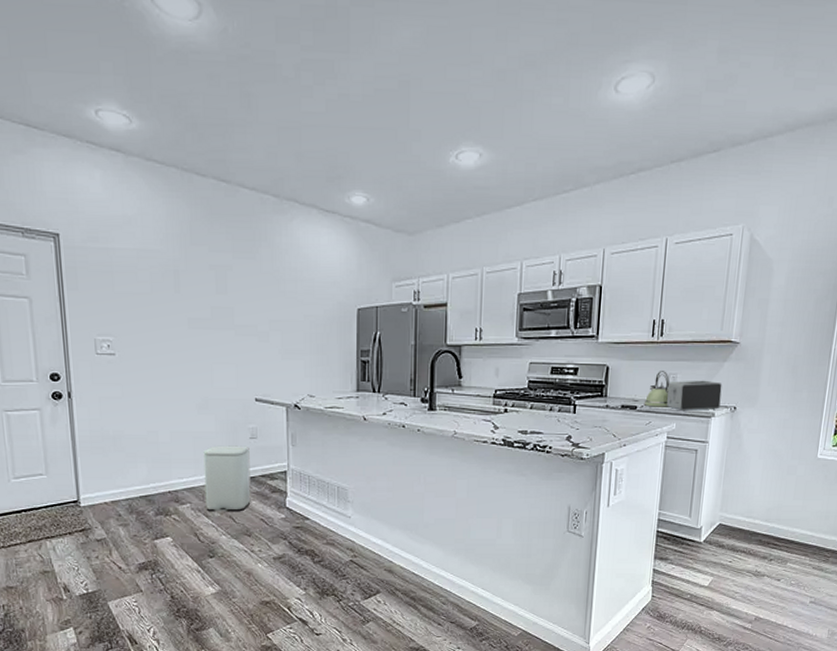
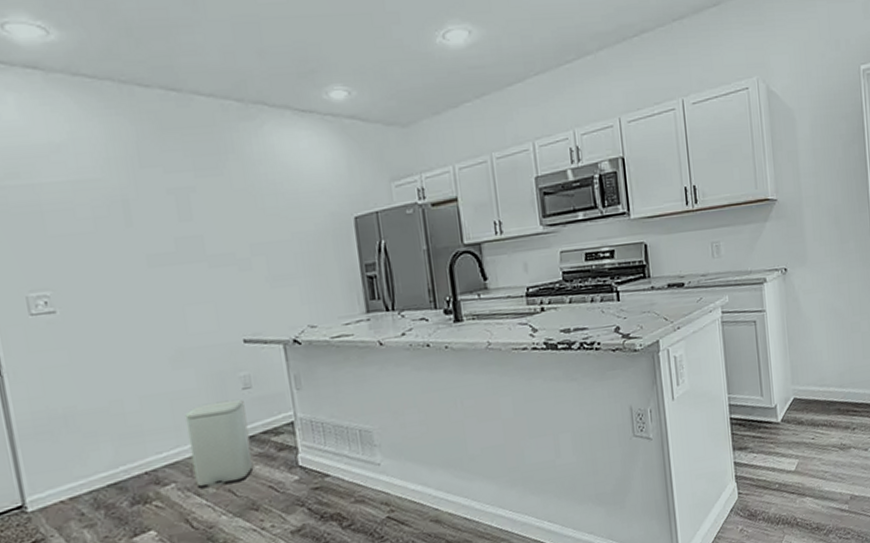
kettle: present [643,371,669,407] -> none [690,240,718,282]
toaster: present [666,380,722,412] -> none [712,244,770,282]

